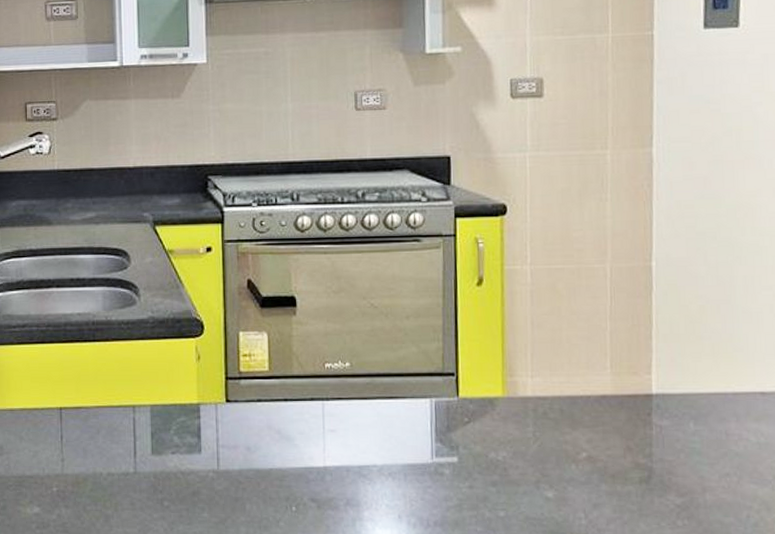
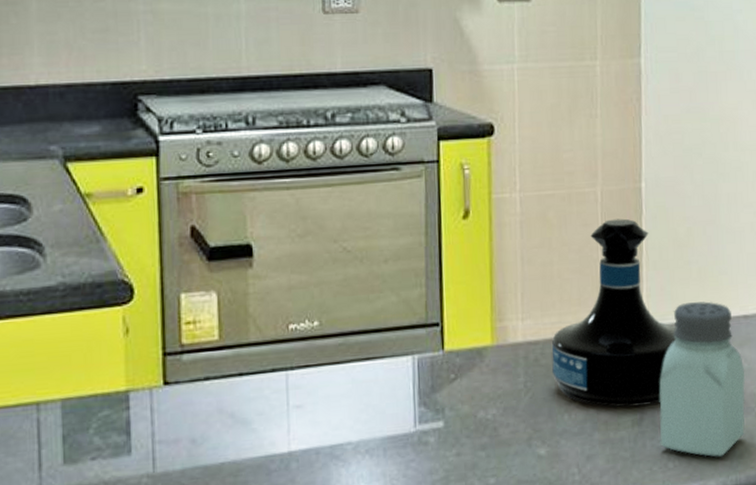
tequila bottle: none [560,293,687,465] -> present [552,218,677,407]
saltshaker: none [667,375,762,522] -> present [659,301,746,457]

